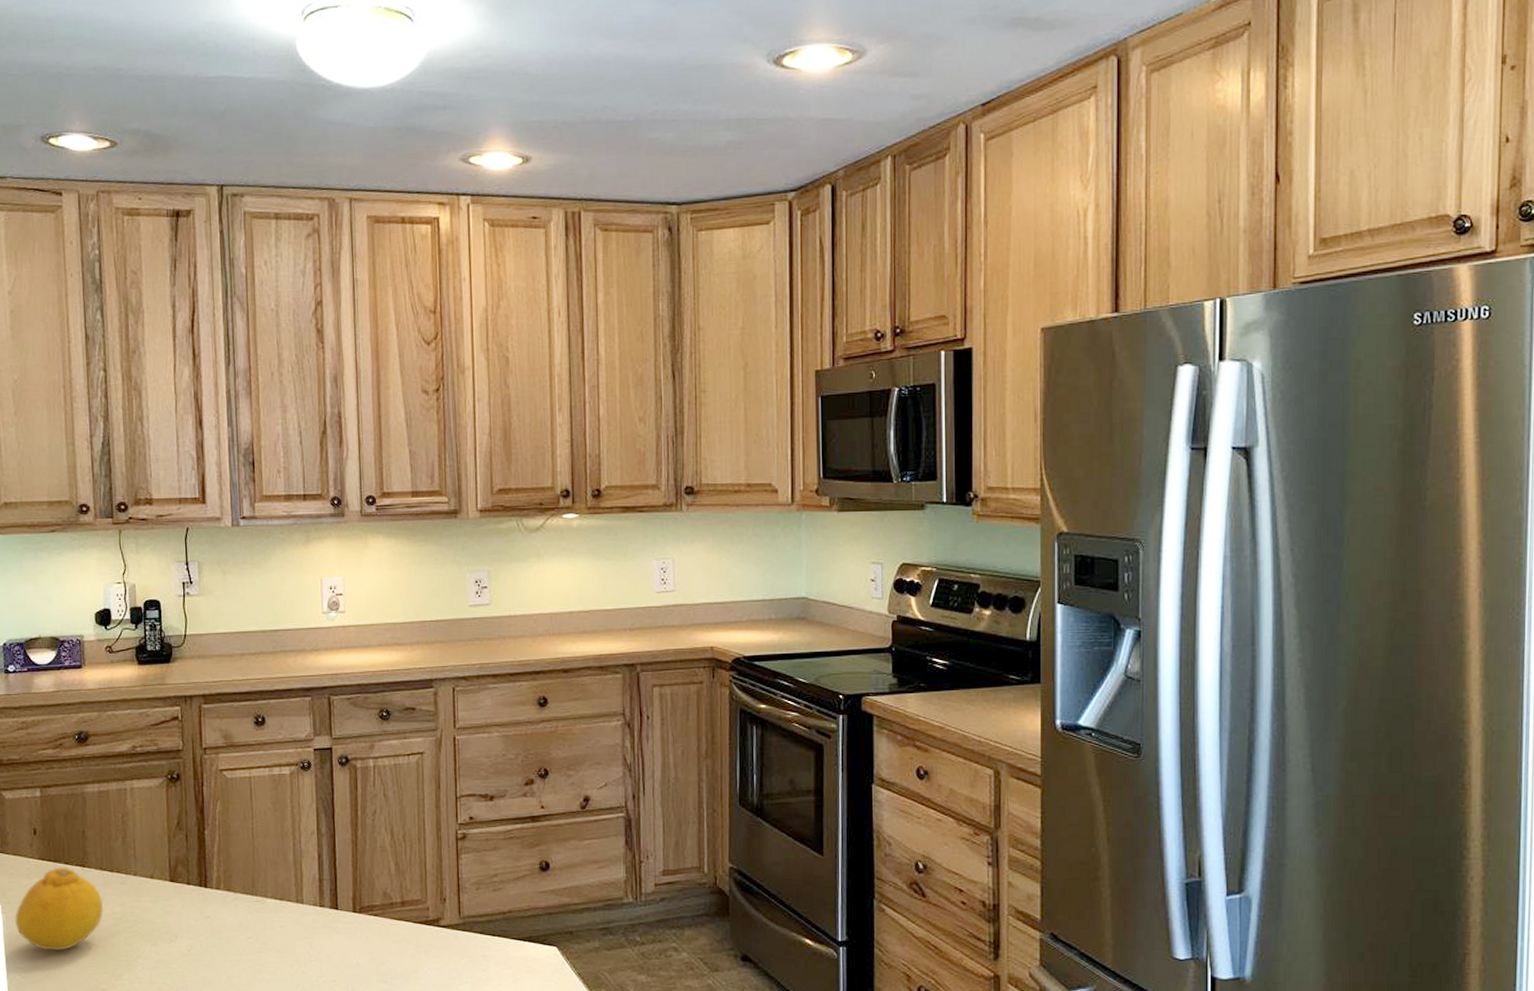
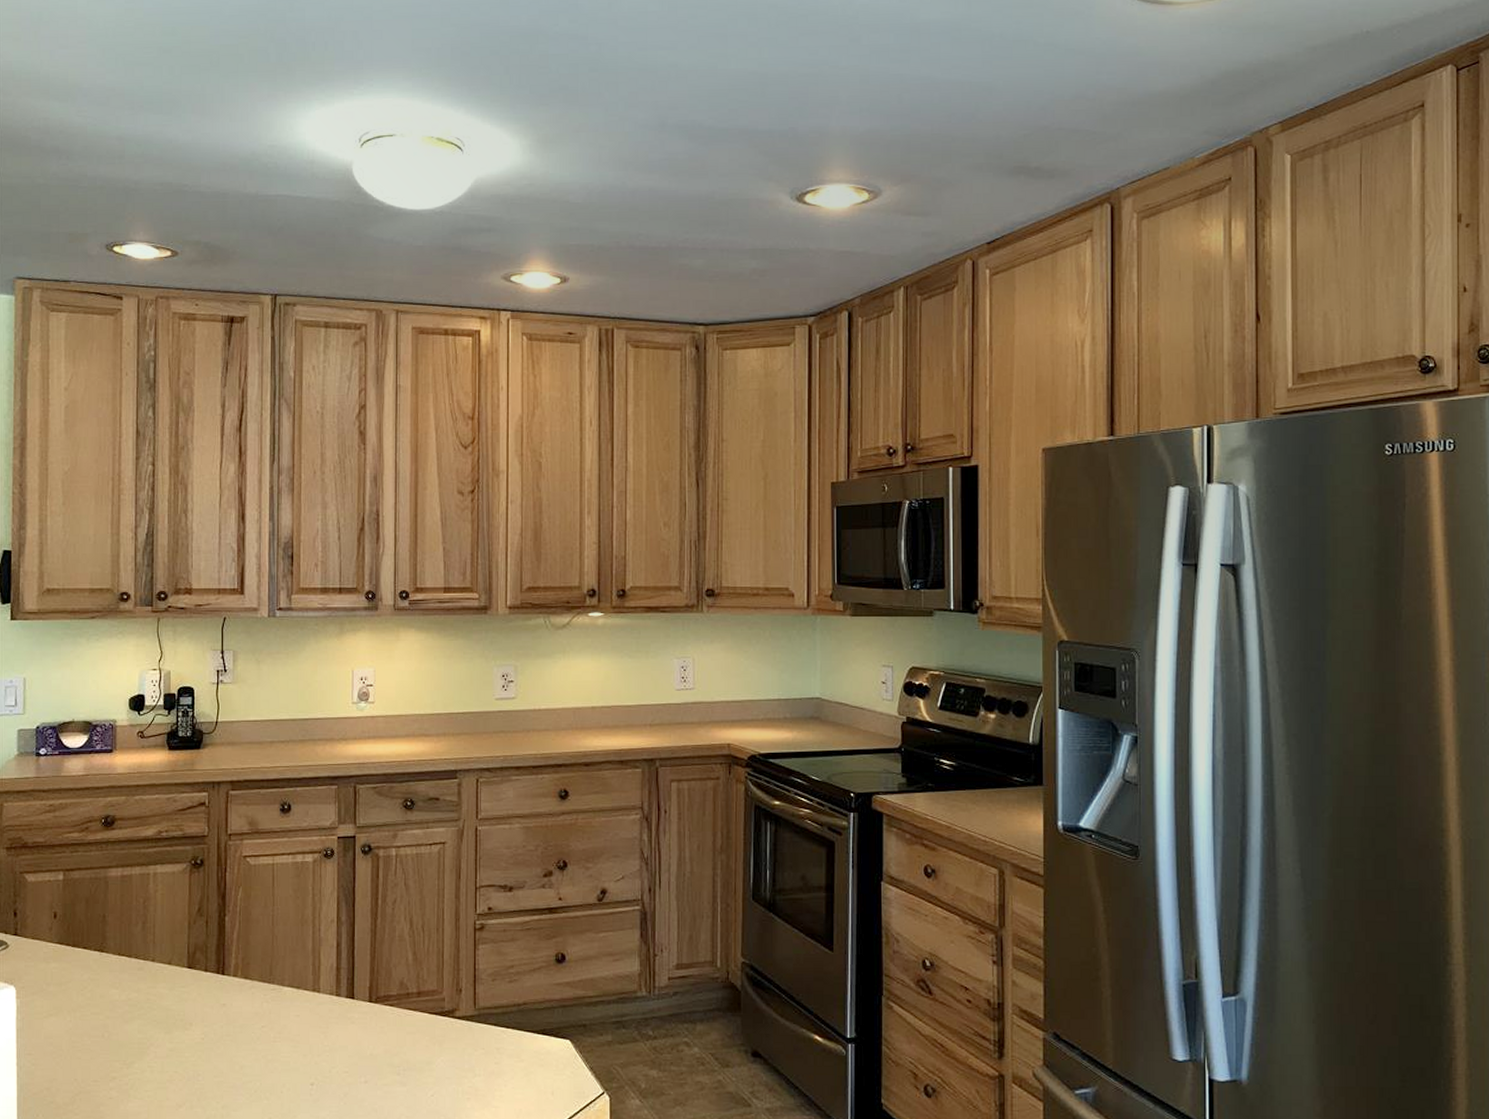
fruit: present [14,866,104,951] -> none [28,951,120,1037]

